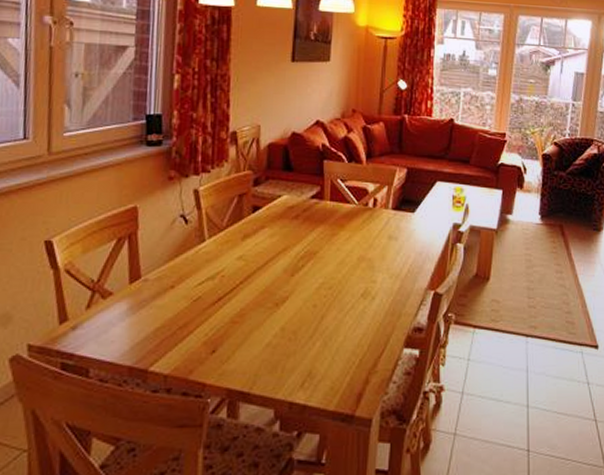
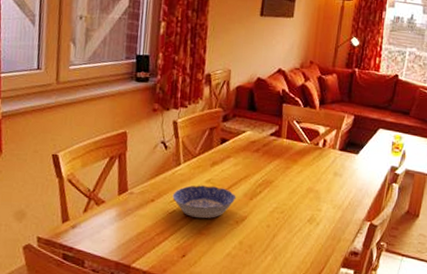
bowl: none [196,263,275,304] -> present [172,185,236,219]

